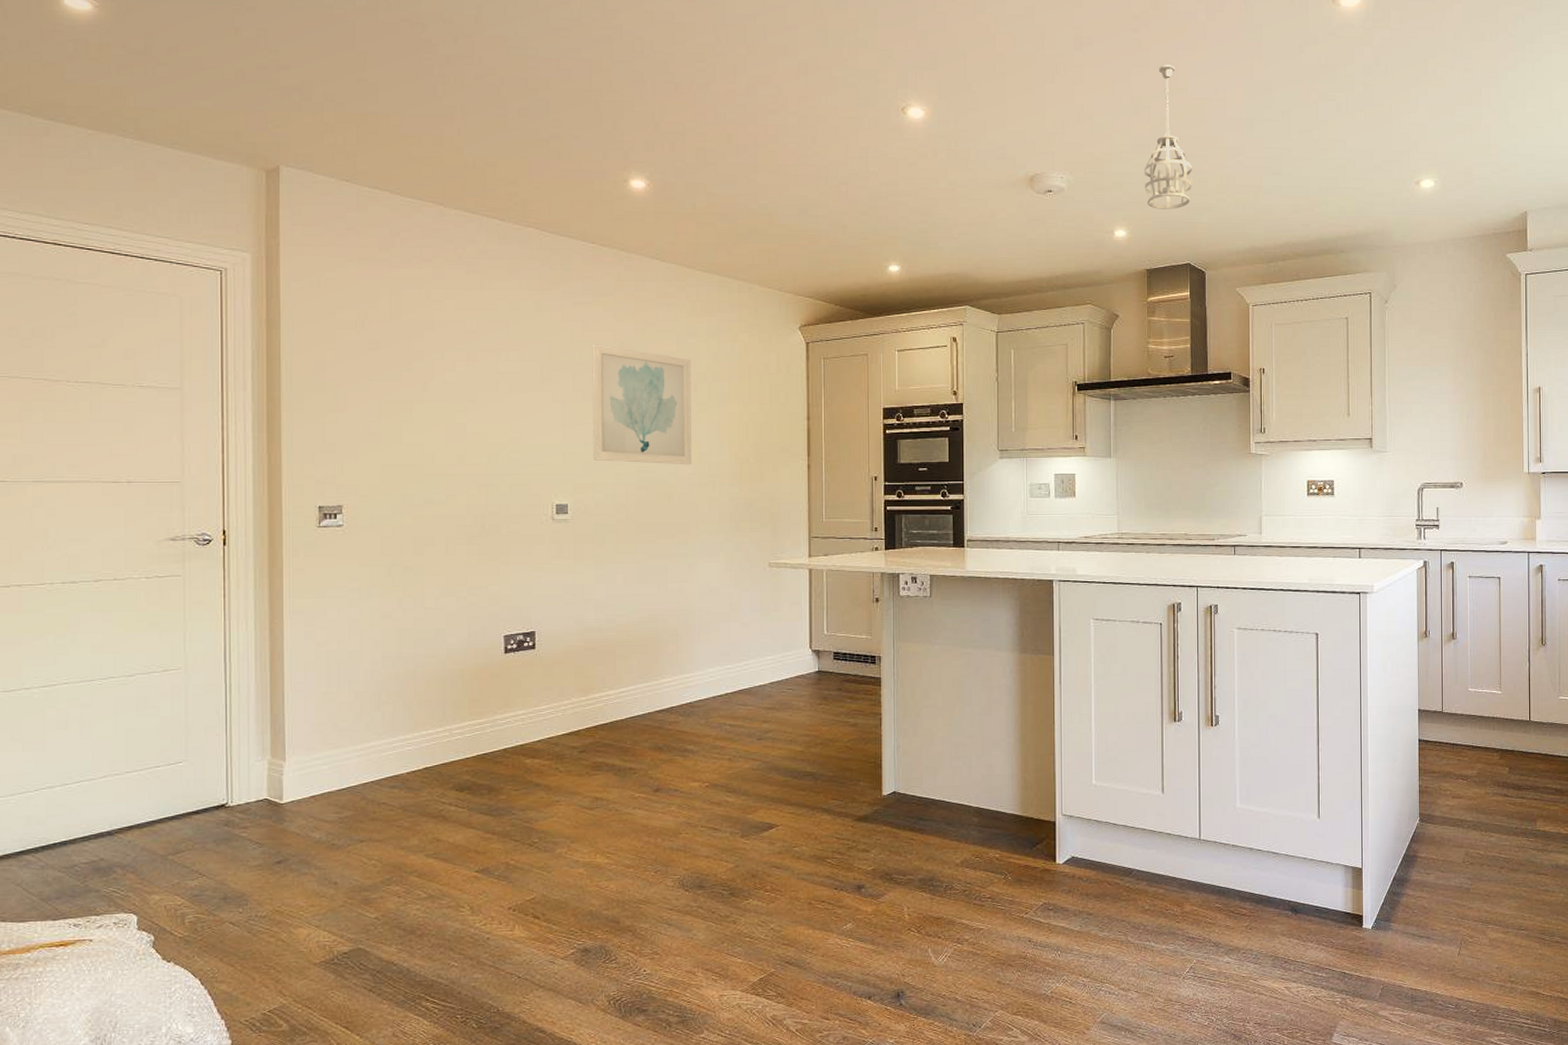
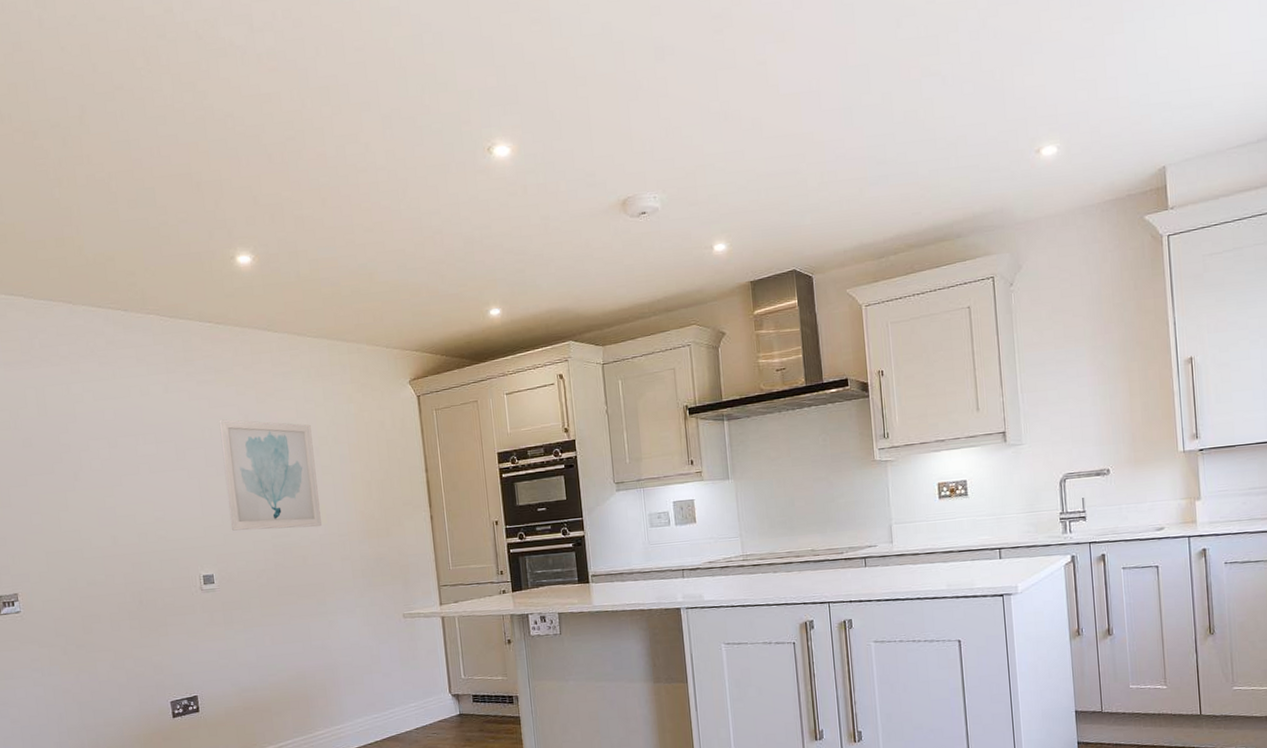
pendant light: present [1144,64,1193,210] -> none [739,62,792,217]

